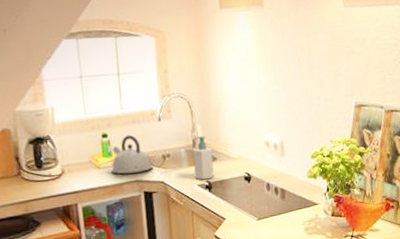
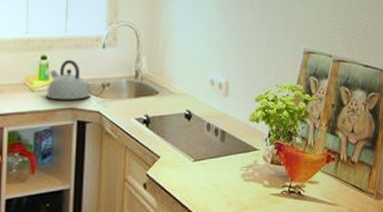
soap bottle: present [193,136,214,180] -> none [133,68,155,114]

